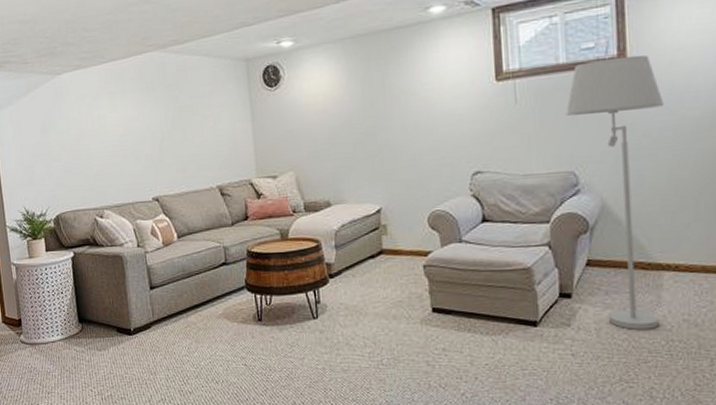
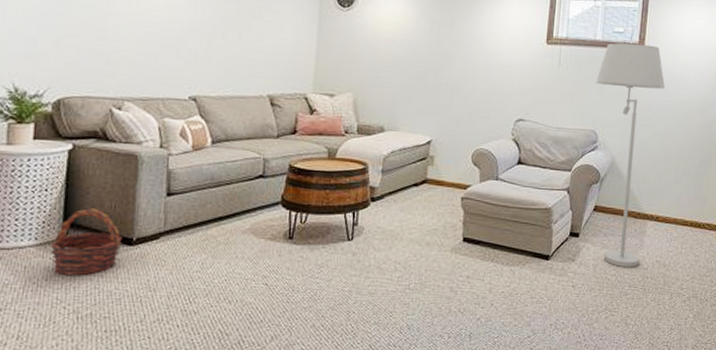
basket: none [72,305,124,364] -> present [50,208,123,276]

